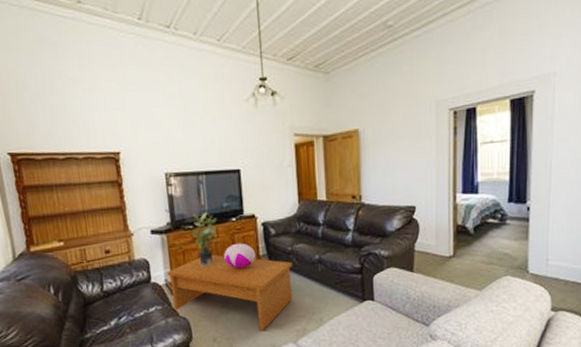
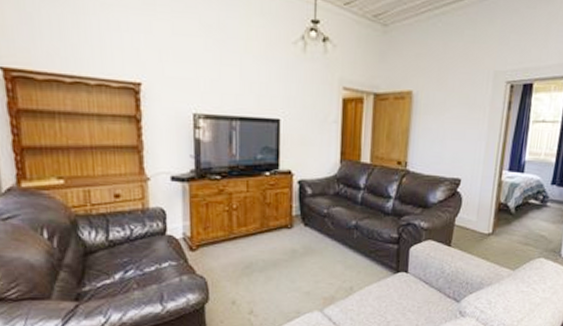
coffee table: present [167,254,293,331] -> none [185,209,328,296]
potted plant: present [191,212,219,267] -> none [217,162,250,222]
decorative sphere: present [224,243,257,269] -> none [253,200,289,228]

